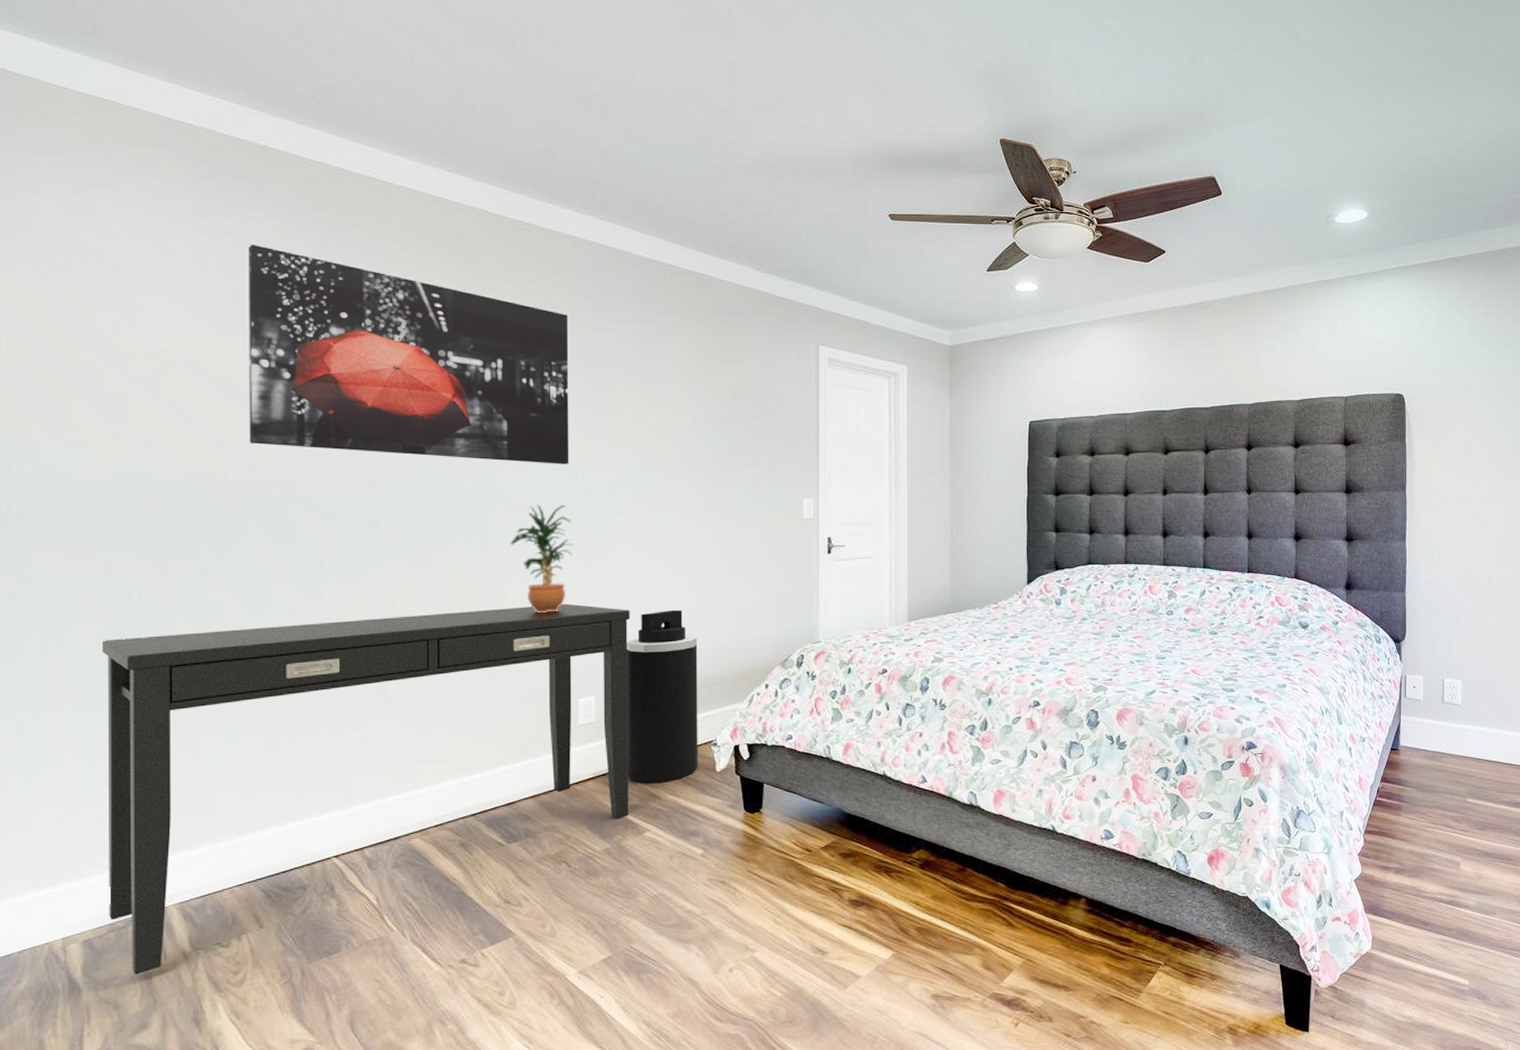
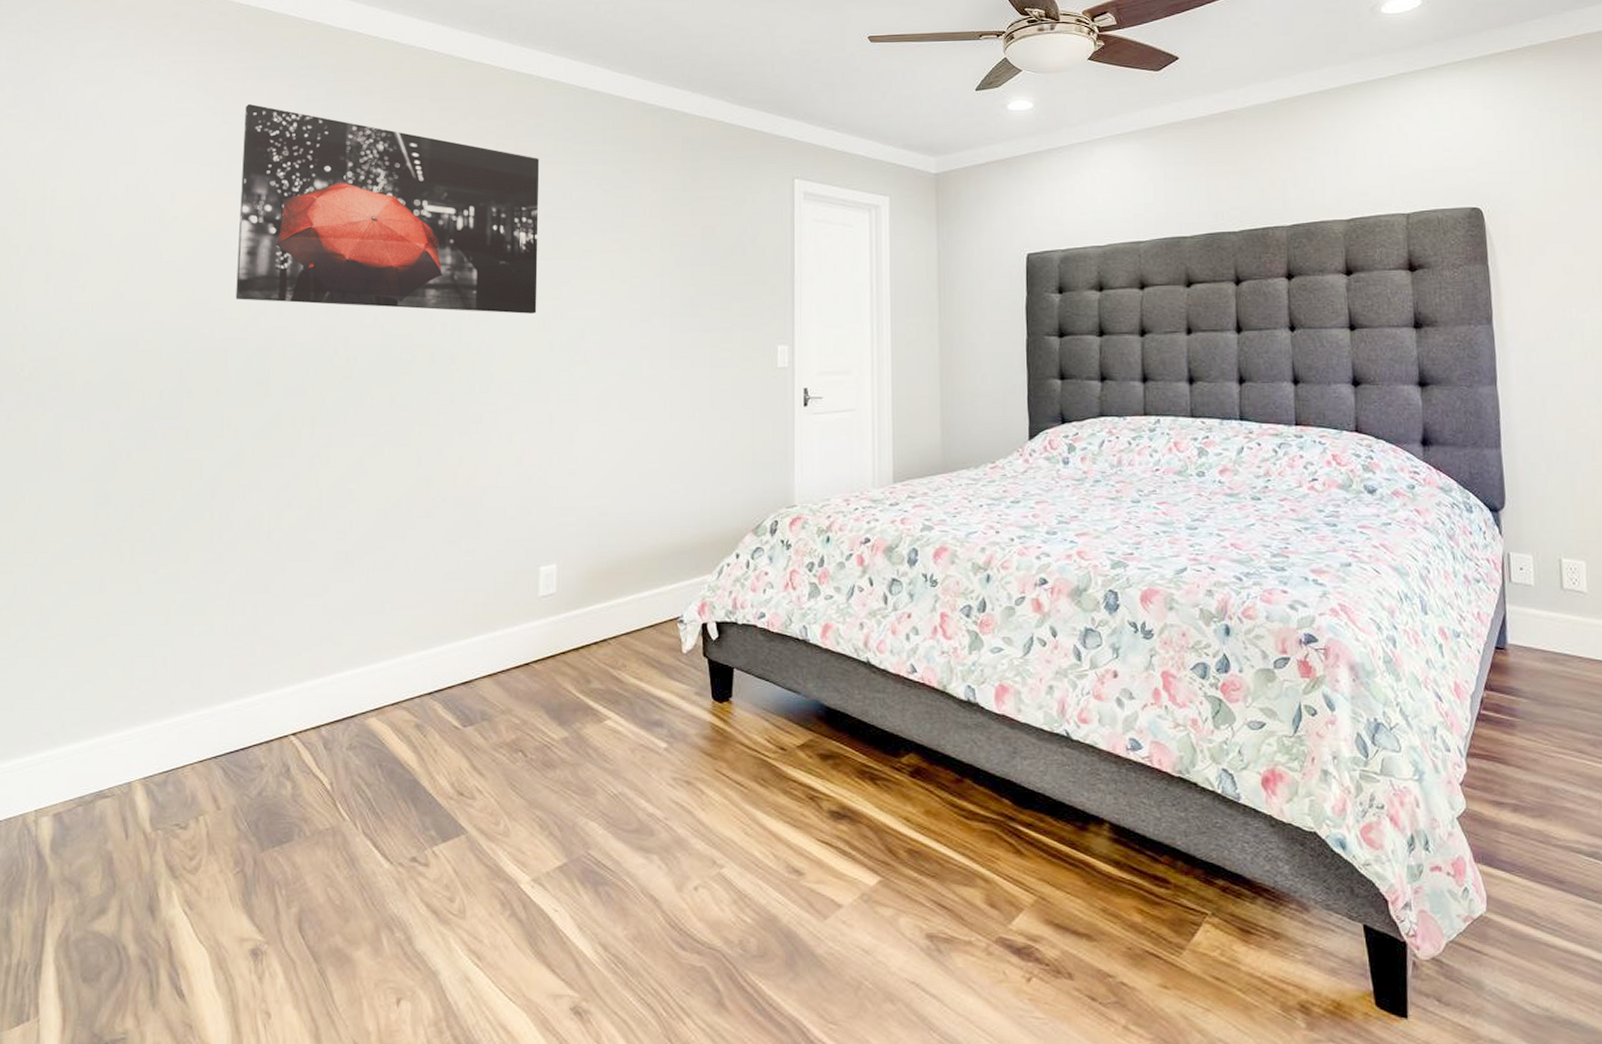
desk: present [101,604,630,975] -> none [79,462,594,854]
potted plant: present [511,504,574,612] -> none [477,356,539,472]
trash can: present [626,609,698,783] -> none [588,469,664,663]

